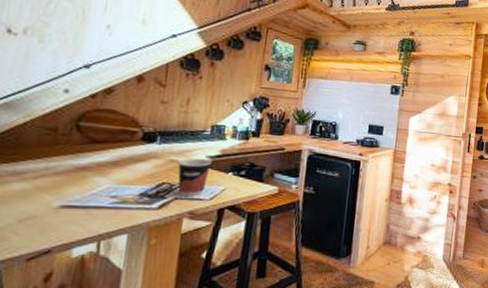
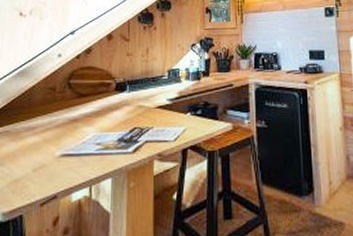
cup: present [177,159,213,197] -> none [145,103,173,140]

